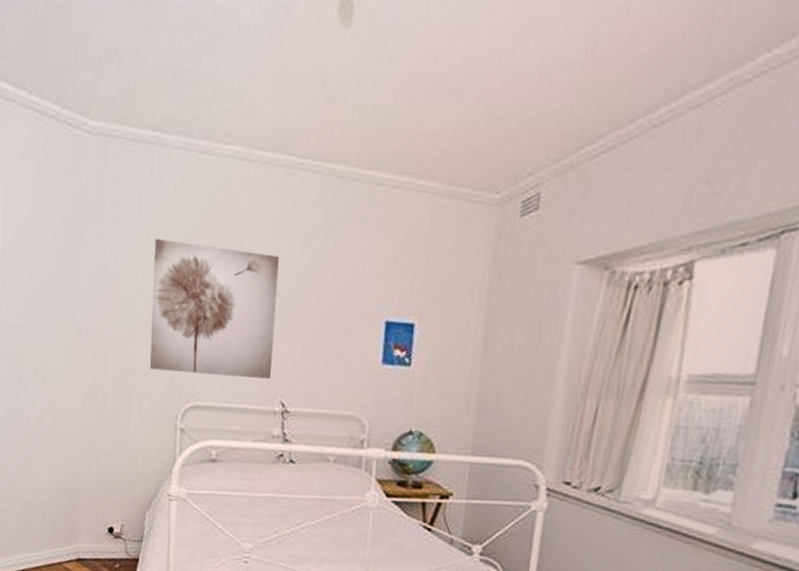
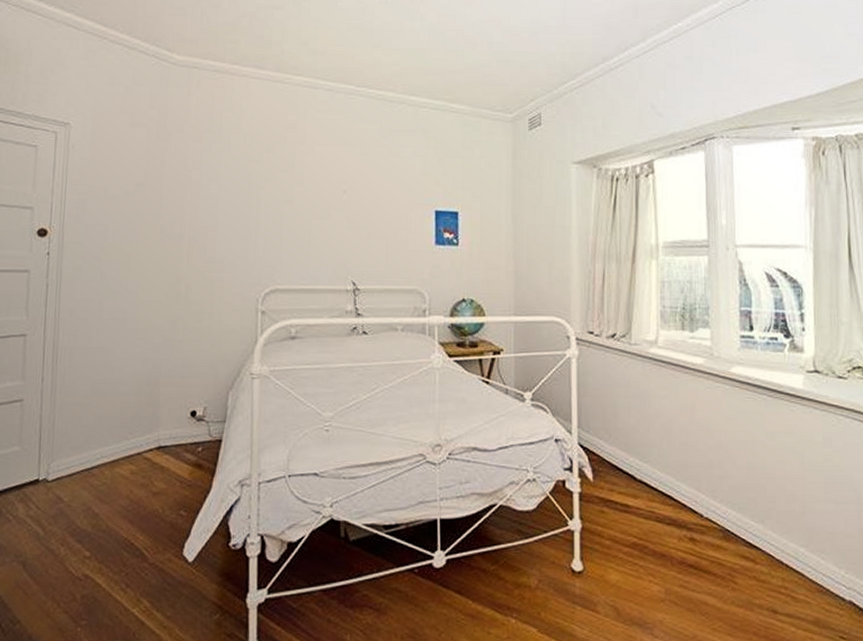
wall art: present [149,239,279,379] -> none [231,149,345,262]

